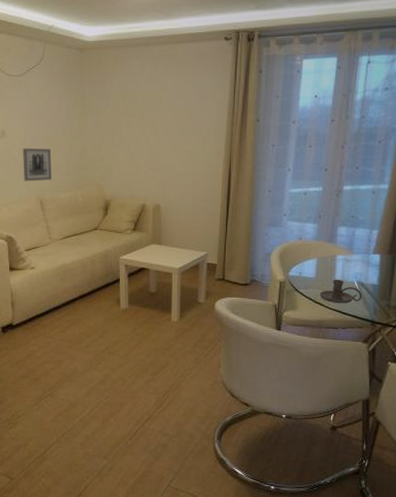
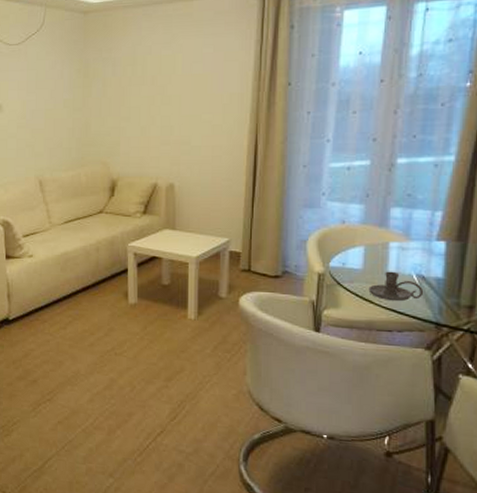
wall art: present [23,148,52,182] -> none [21,123,52,160]

